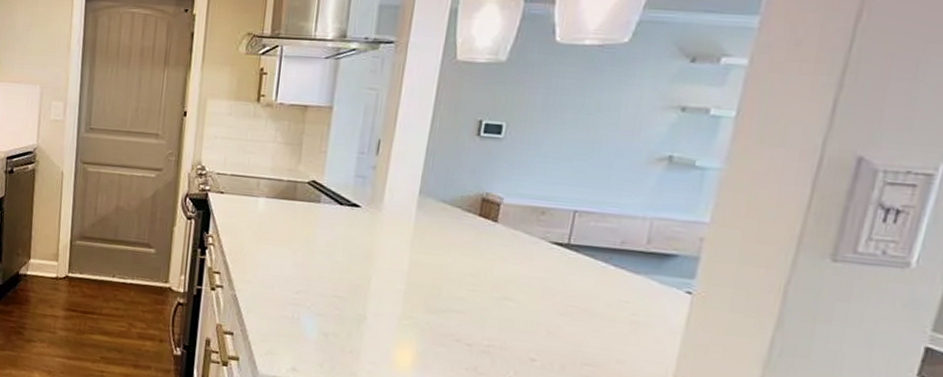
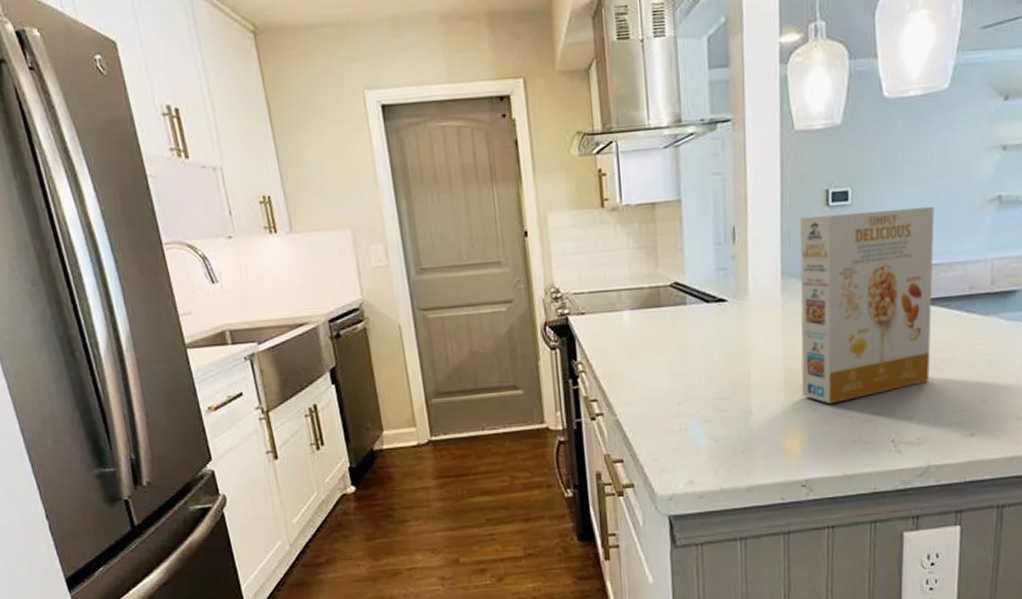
cereal box: none [420,142,594,328] -> present [800,207,935,404]

